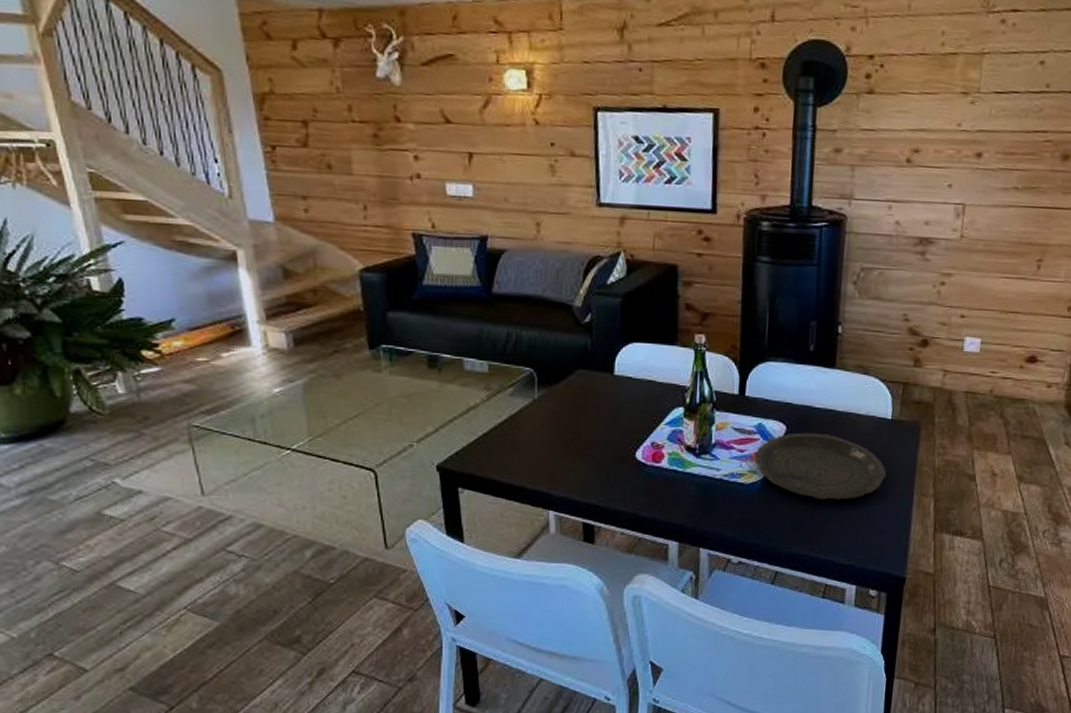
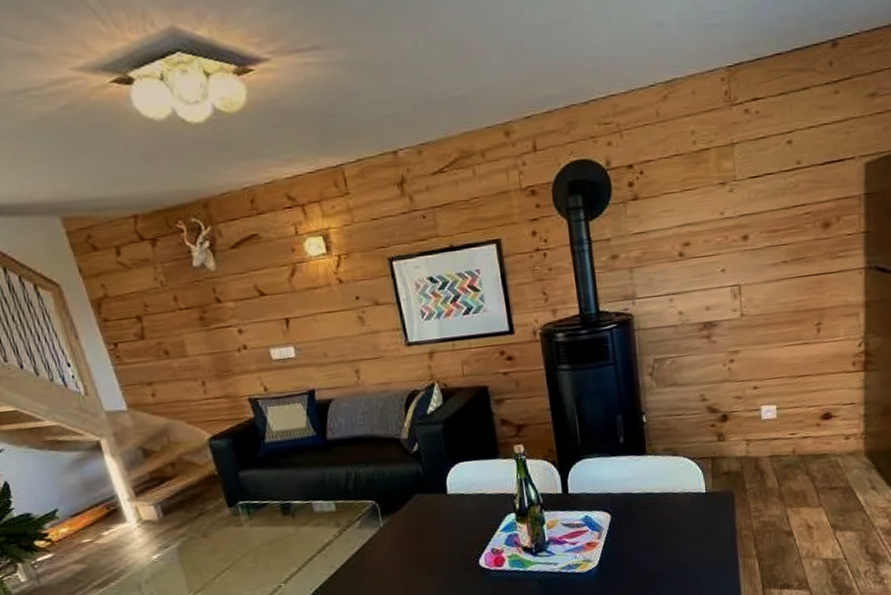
plate: present [754,432,886,500] -> none [586,515,710,576]

